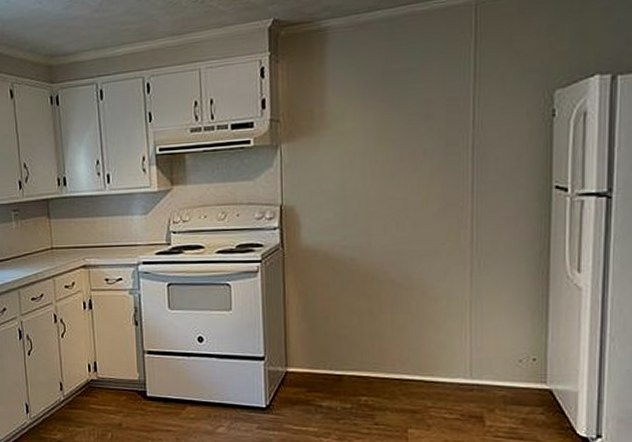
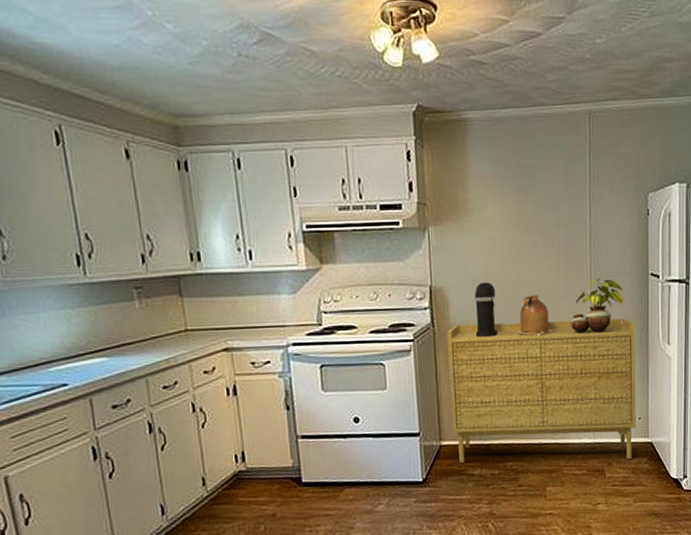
sideboard: none [298,239,532,407] -> present [447,318,636,463]
coffee maker: none [328,199,354,260] -> present [473,281,498,338]
ceramic jug: none [377,213,426,259] -> present [517,295,556,336]
potted plant: none [445,193,515,257] -> present [571,278,623,333]

